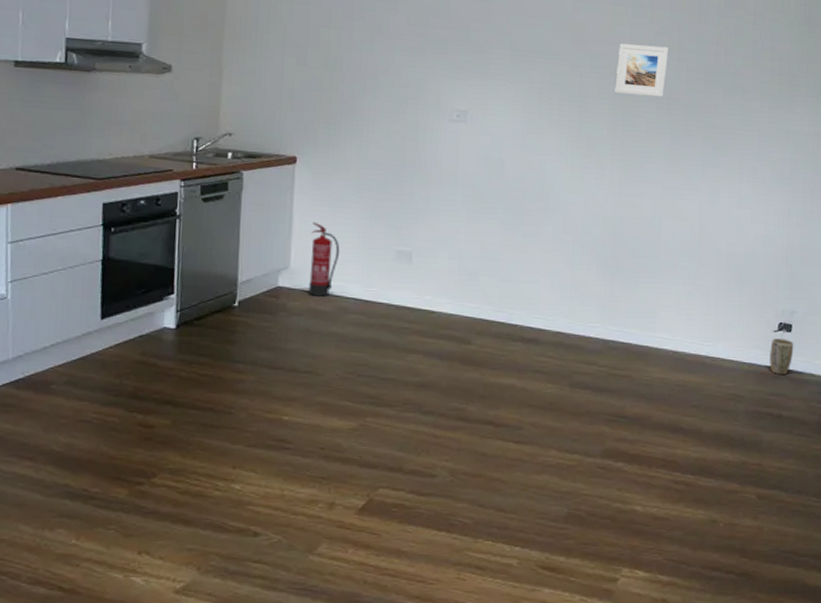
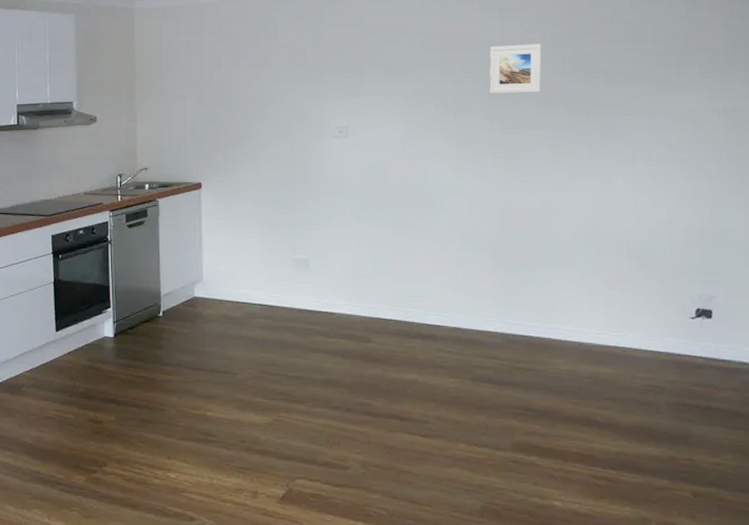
fire extinguisher: present [309,222,340,296] -> none [219,238,245,304]
plant pot: present [769,338,794,374] -> none [688,326,717,363]

